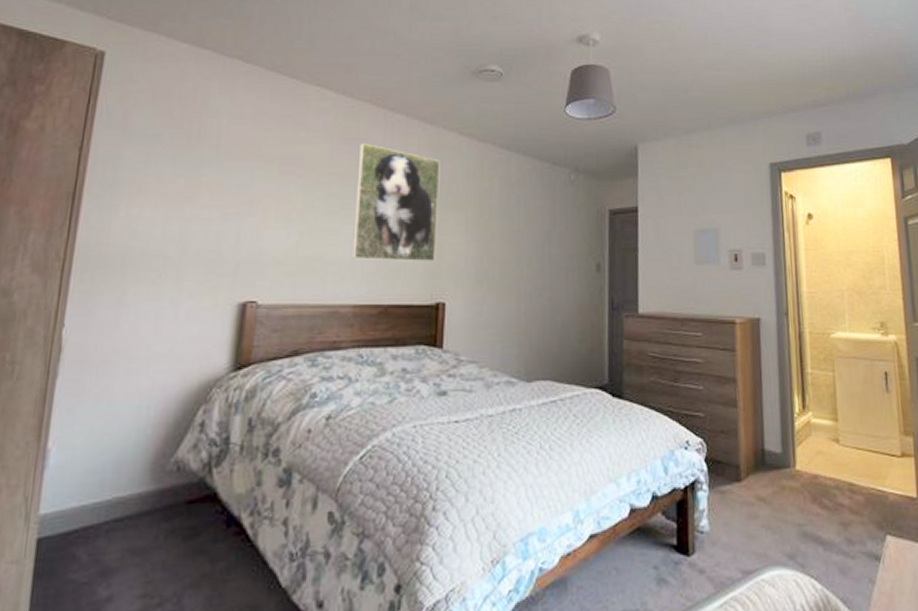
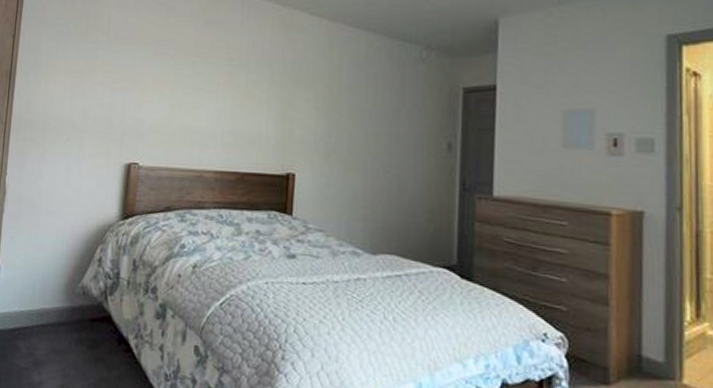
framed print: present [352,144,440,263] -> none [214,26,292,136]

